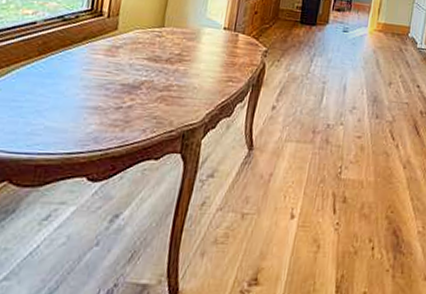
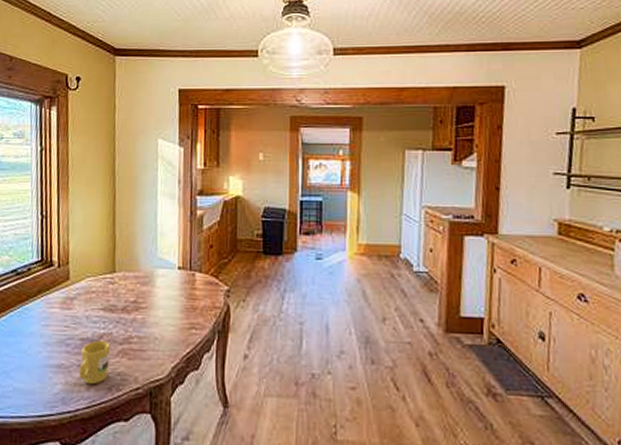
mug: none [114,86,150,126] -> present [78,340,110,385]

